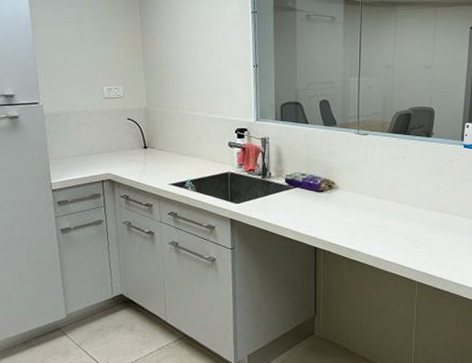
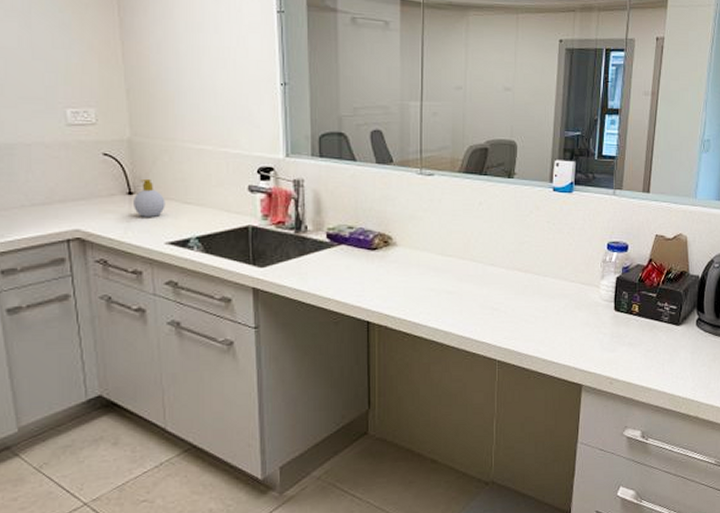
soap bottle: none [147,136,170,165] -> present [134,178,165,217]

